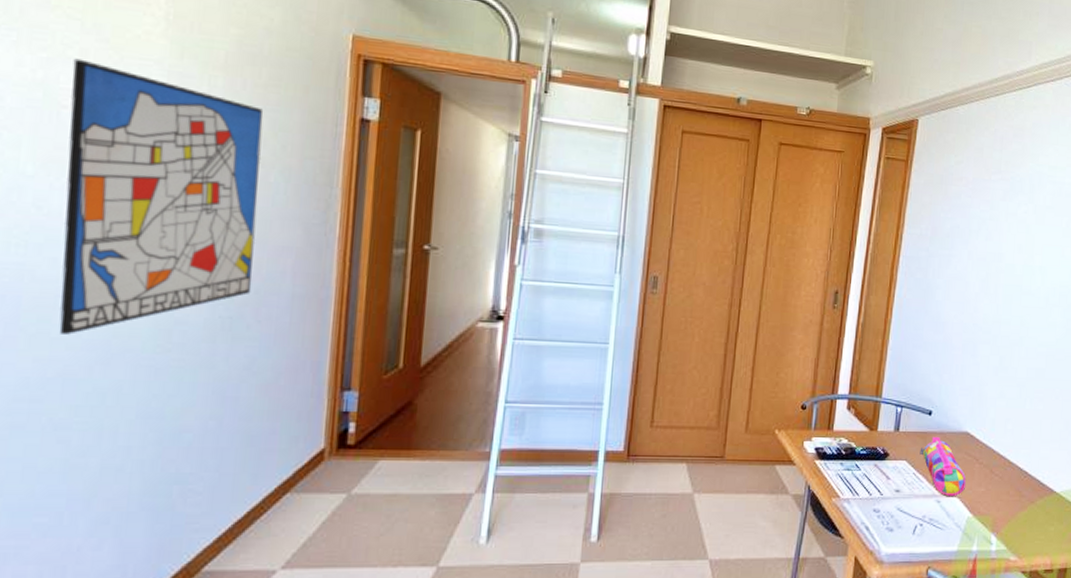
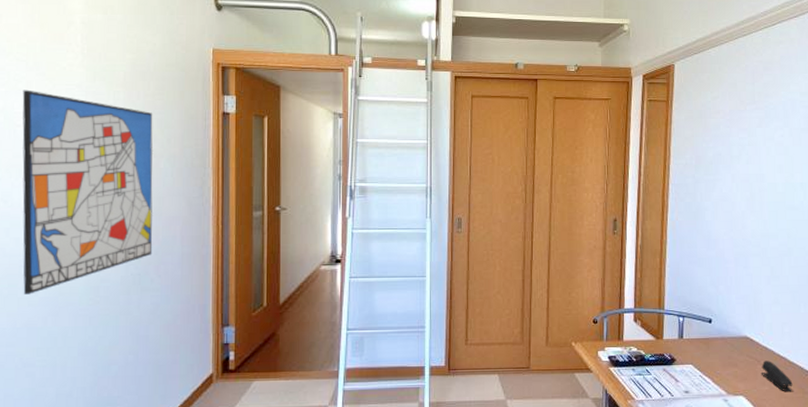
pencil case: present [919,436,967,497] -> none [704,341,751,396]
stapler: none [978,459,1010,495] -> present [760,360,793,392]

